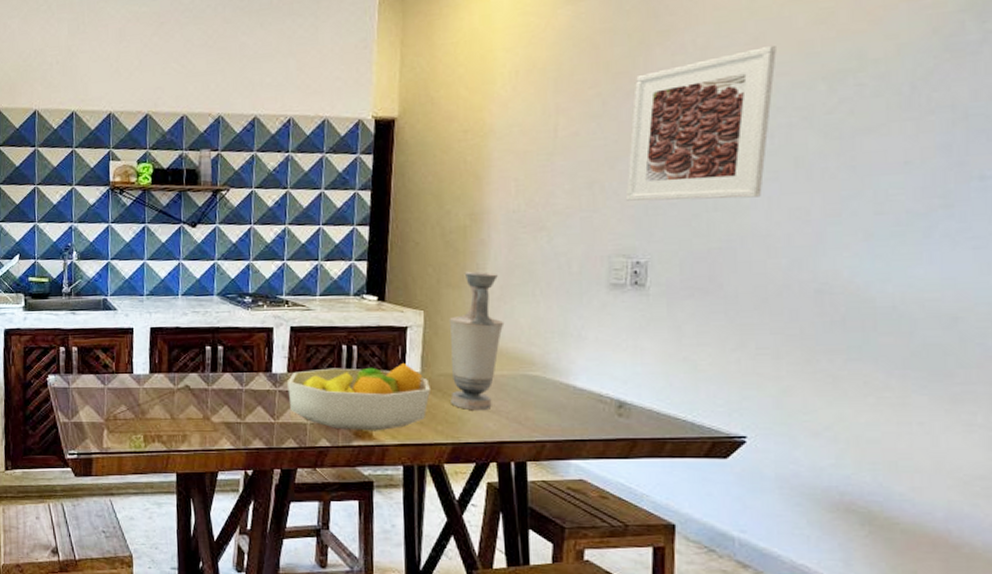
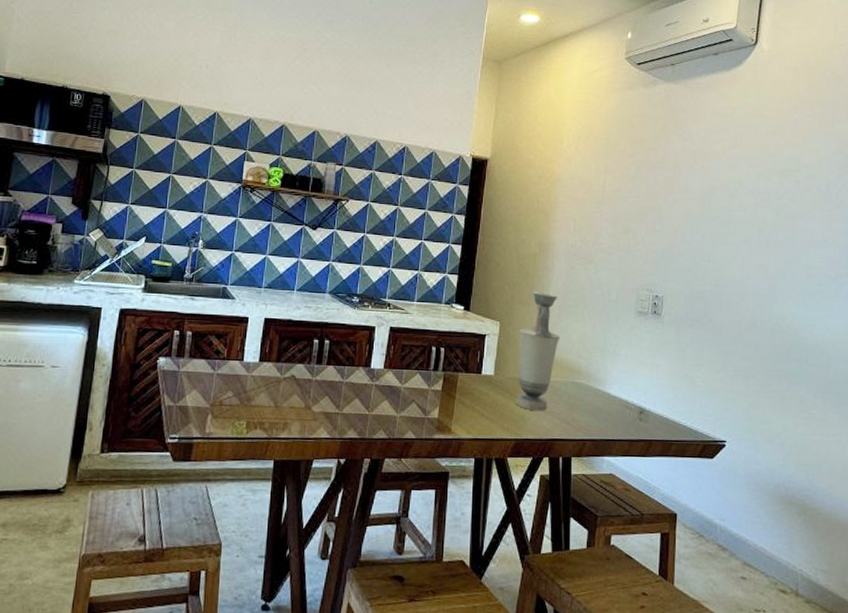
fruit bowl: present [288,362,430,431] -> none [383,365,500,426]
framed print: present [625,45,777,201] -> none [650,144,748,254]

